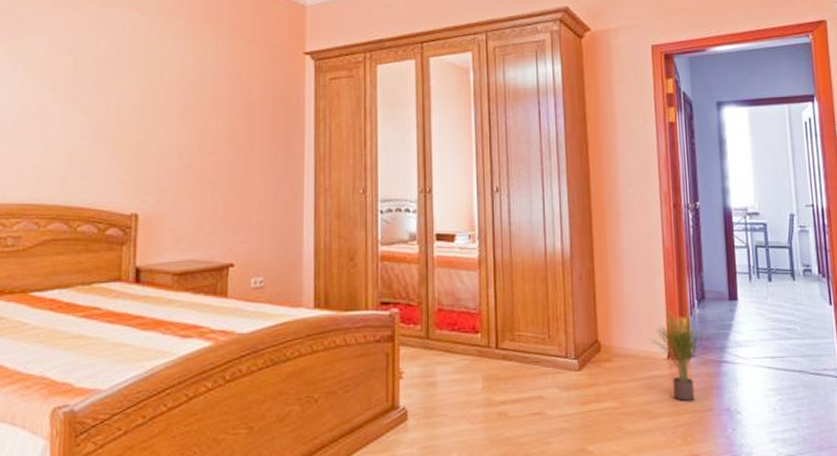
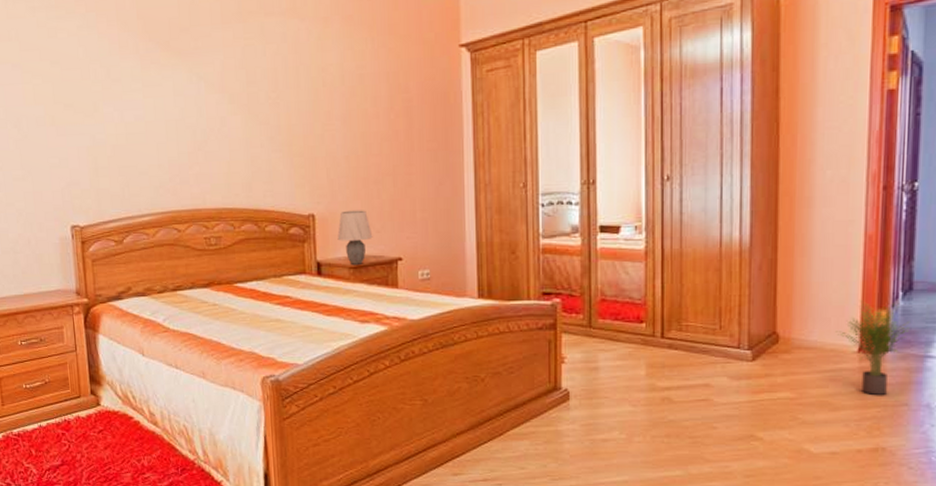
table lamp: none [162,211,203,271] -> present [337,210,373,264]

